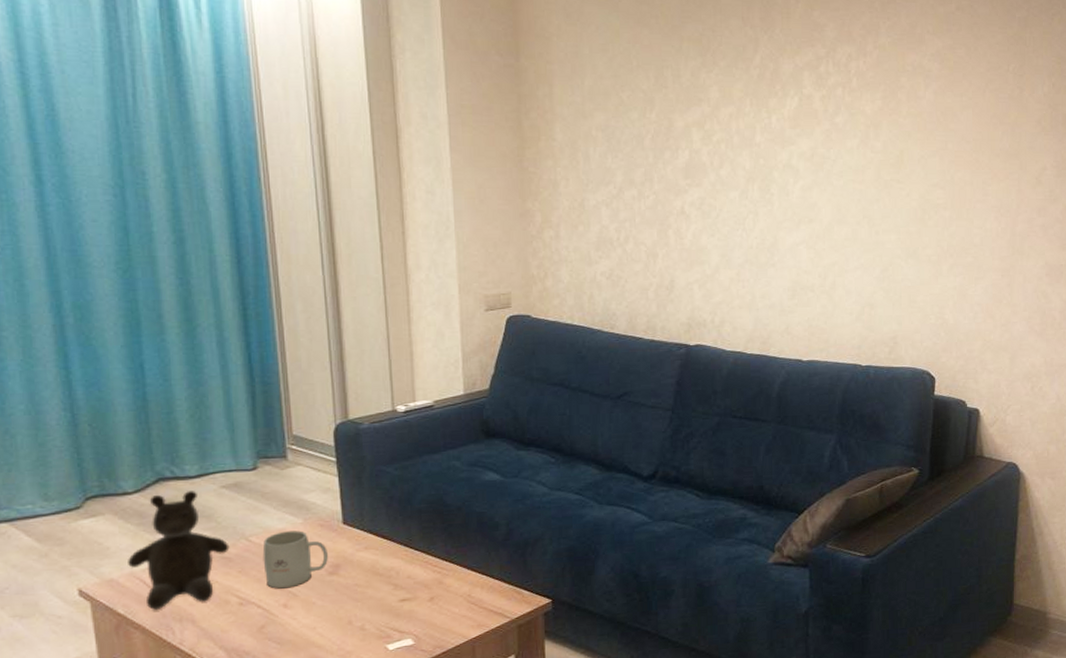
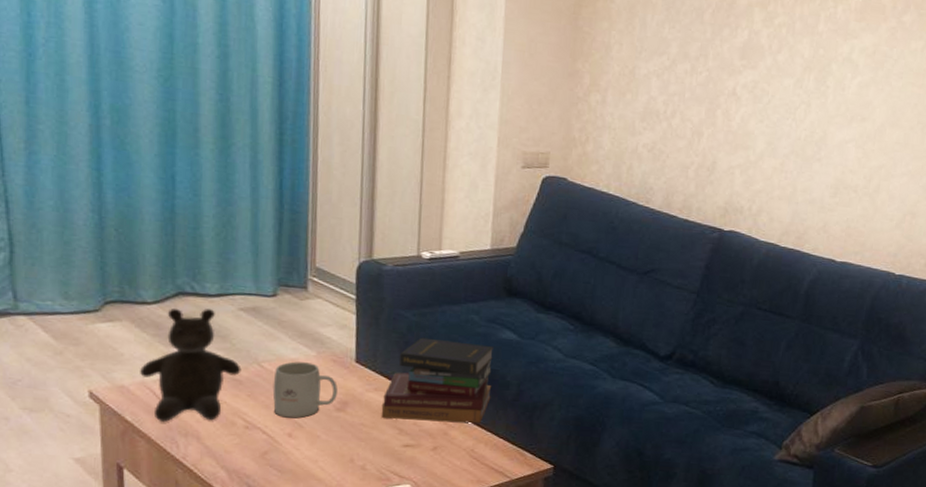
books: none [373,489,481,575] -> present [381,337,494,423]

